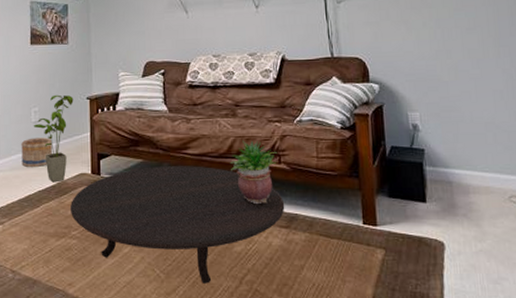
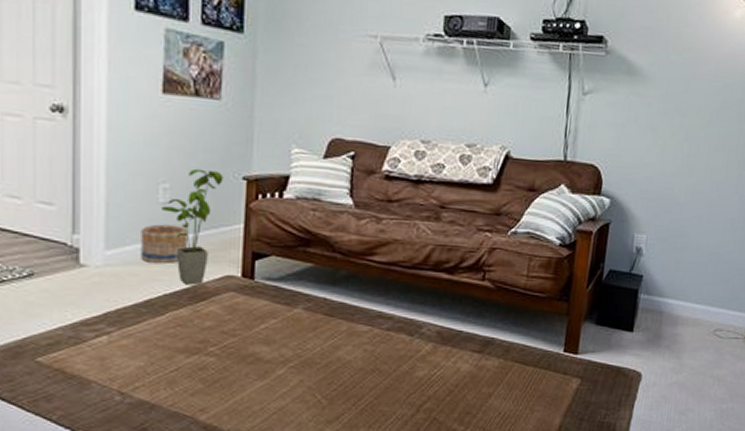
table: present [69,166,285,284] -> none [207,273,482,411]
potted plant: present [229,140,278,205] -> none [423,249,483,326]

